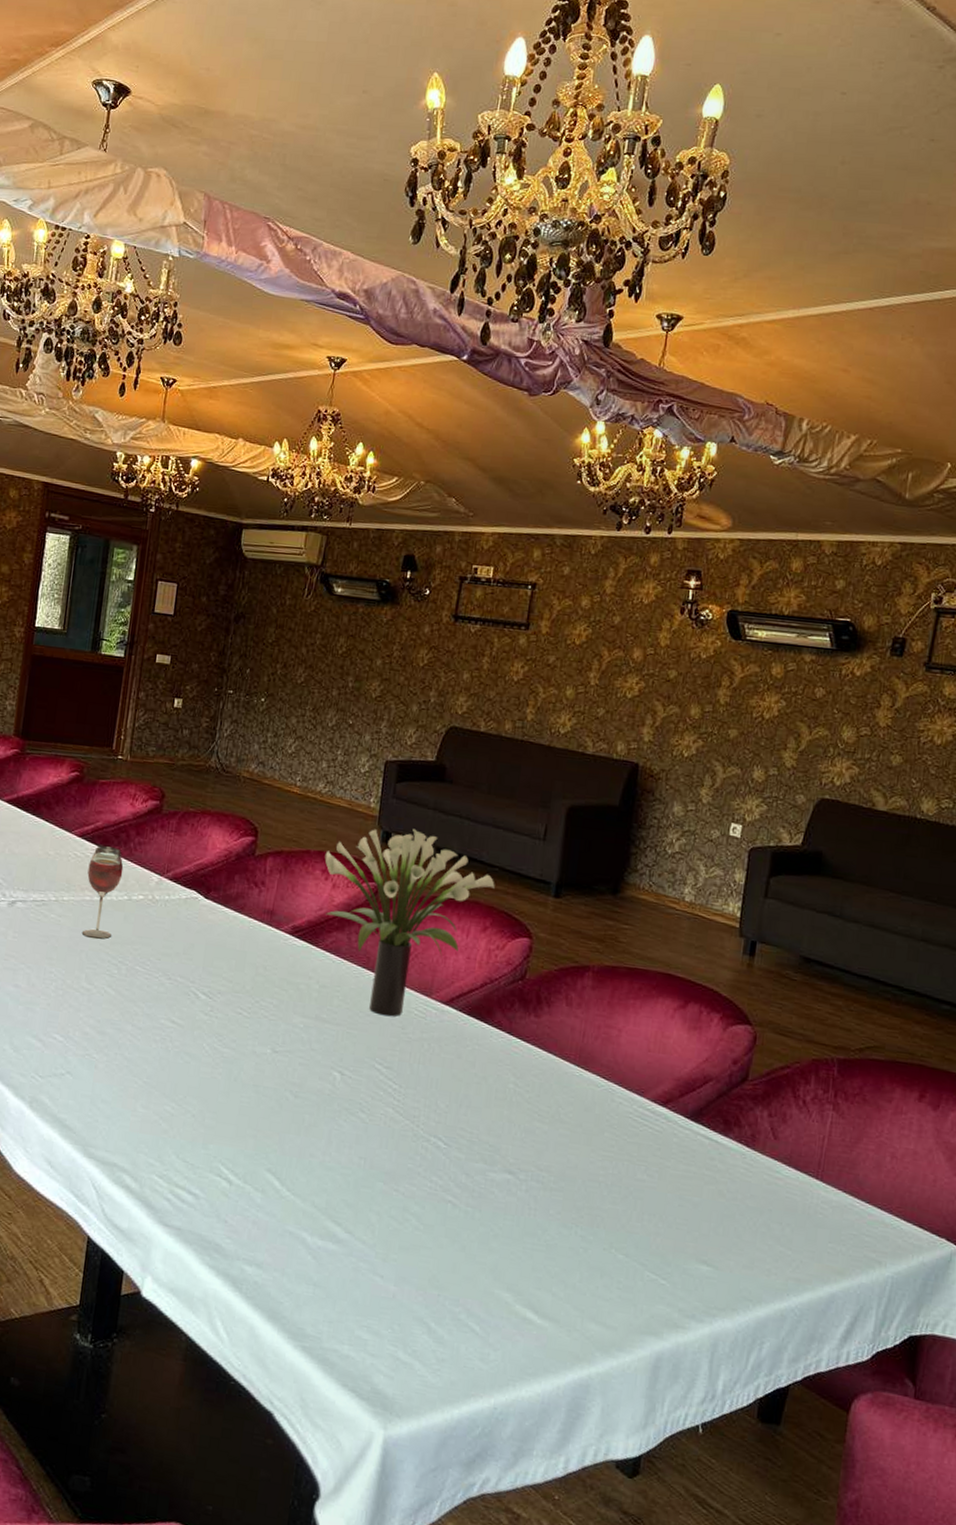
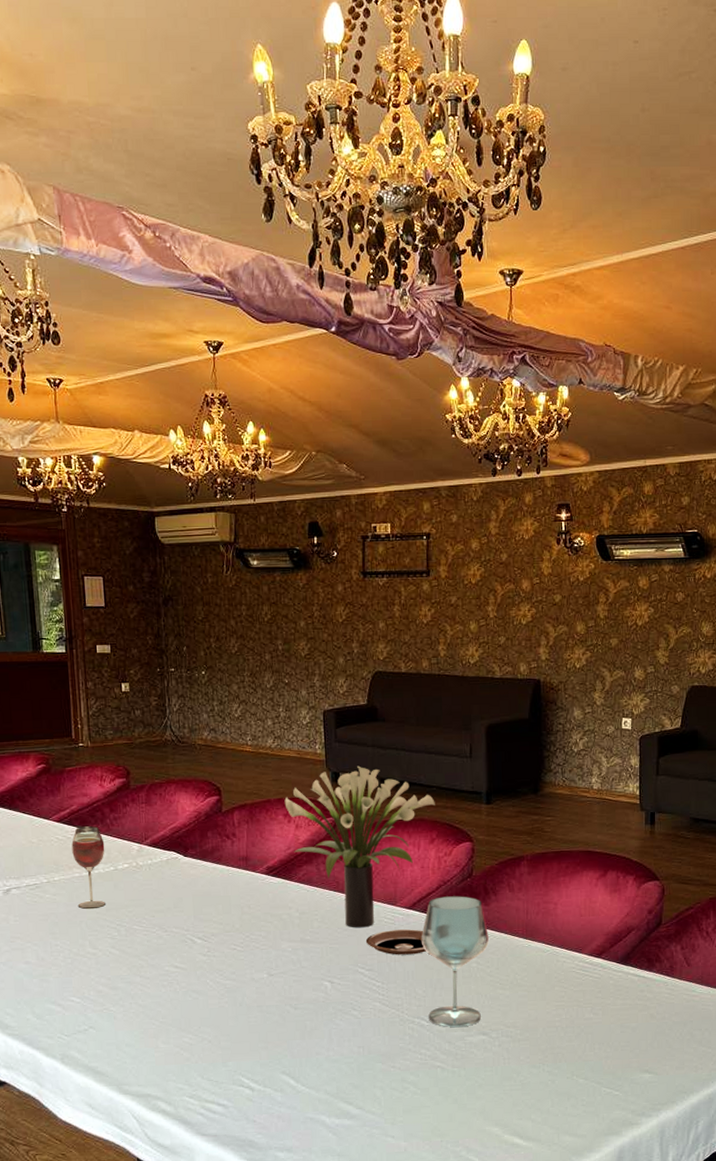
plate: none [388,1024,458,1060] -> present [365,929,427,955]
wine glass: none [447,996,534,1159] -> present [421,896,489,1027]

